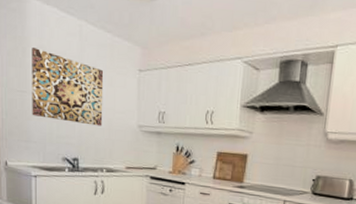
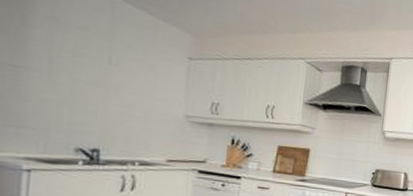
wall art: present [32,46,104,126] -> none [29,15,143,114]

